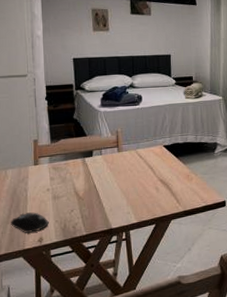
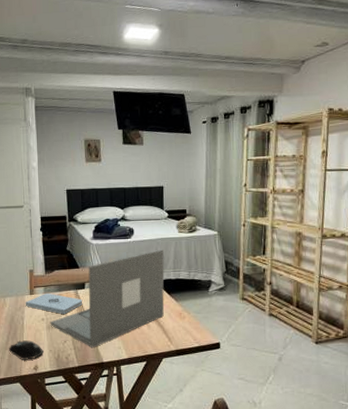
notepad: none [29,163,91,184] -> present [25,293,83,315]
laptop: none [56,114,173,215] -> present [50,249,164,347]

